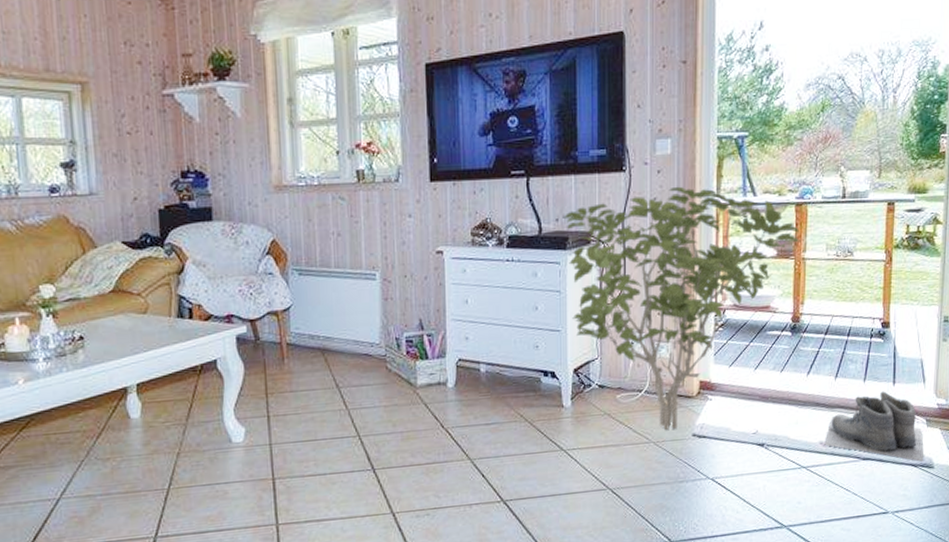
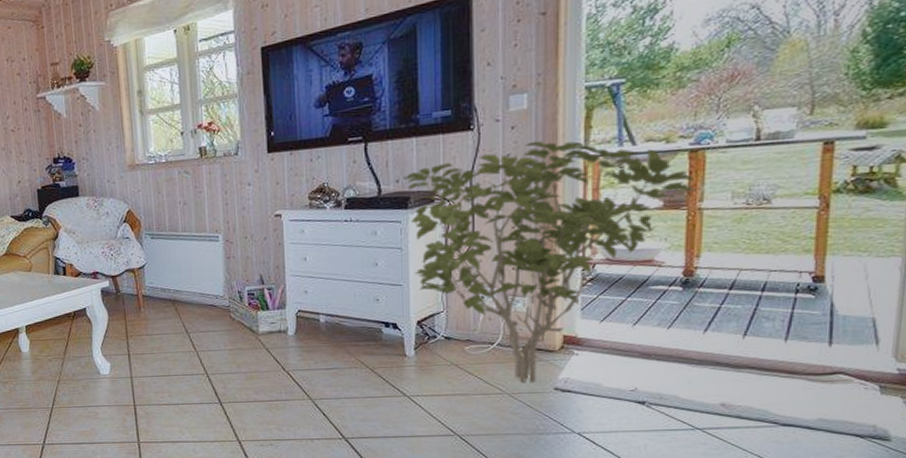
boots: present [824,391,924,462] -> none [727,352,875,433]

